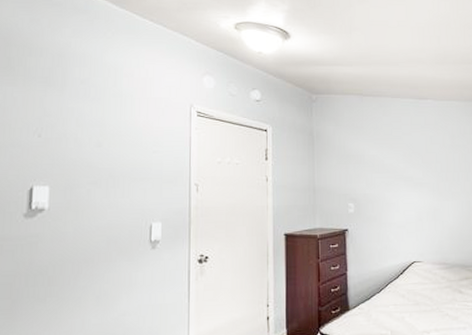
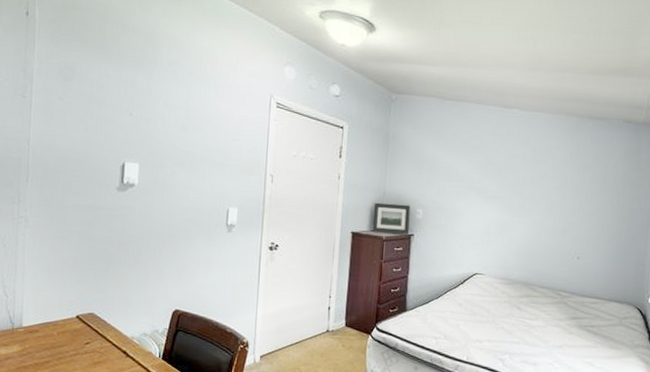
picture frame: none [305,200,343,231] -> present [372,202,411,234]

